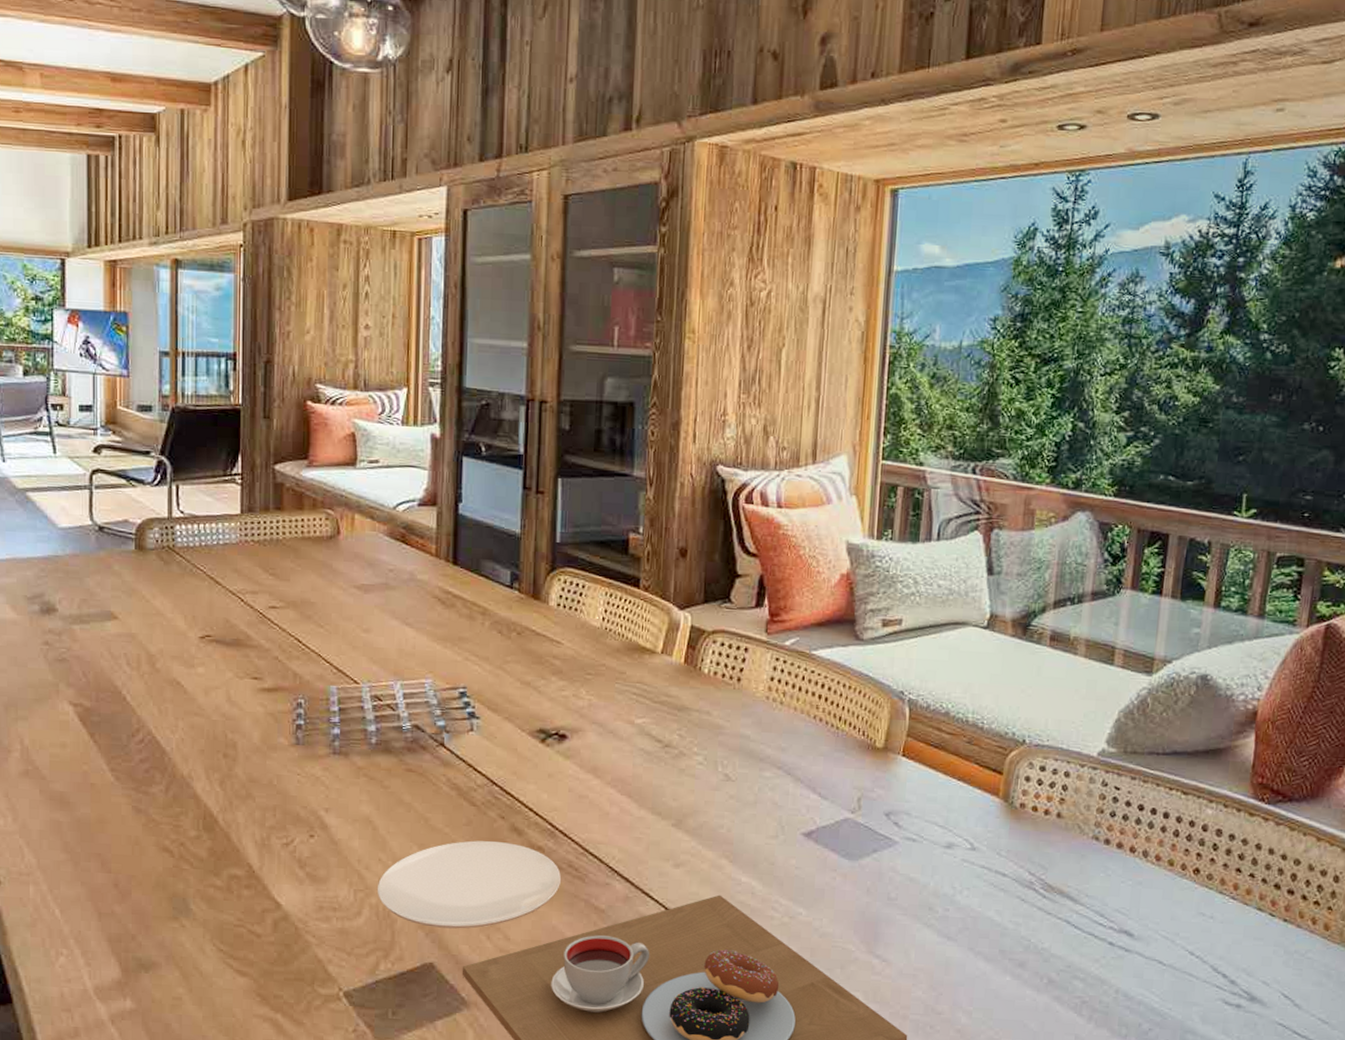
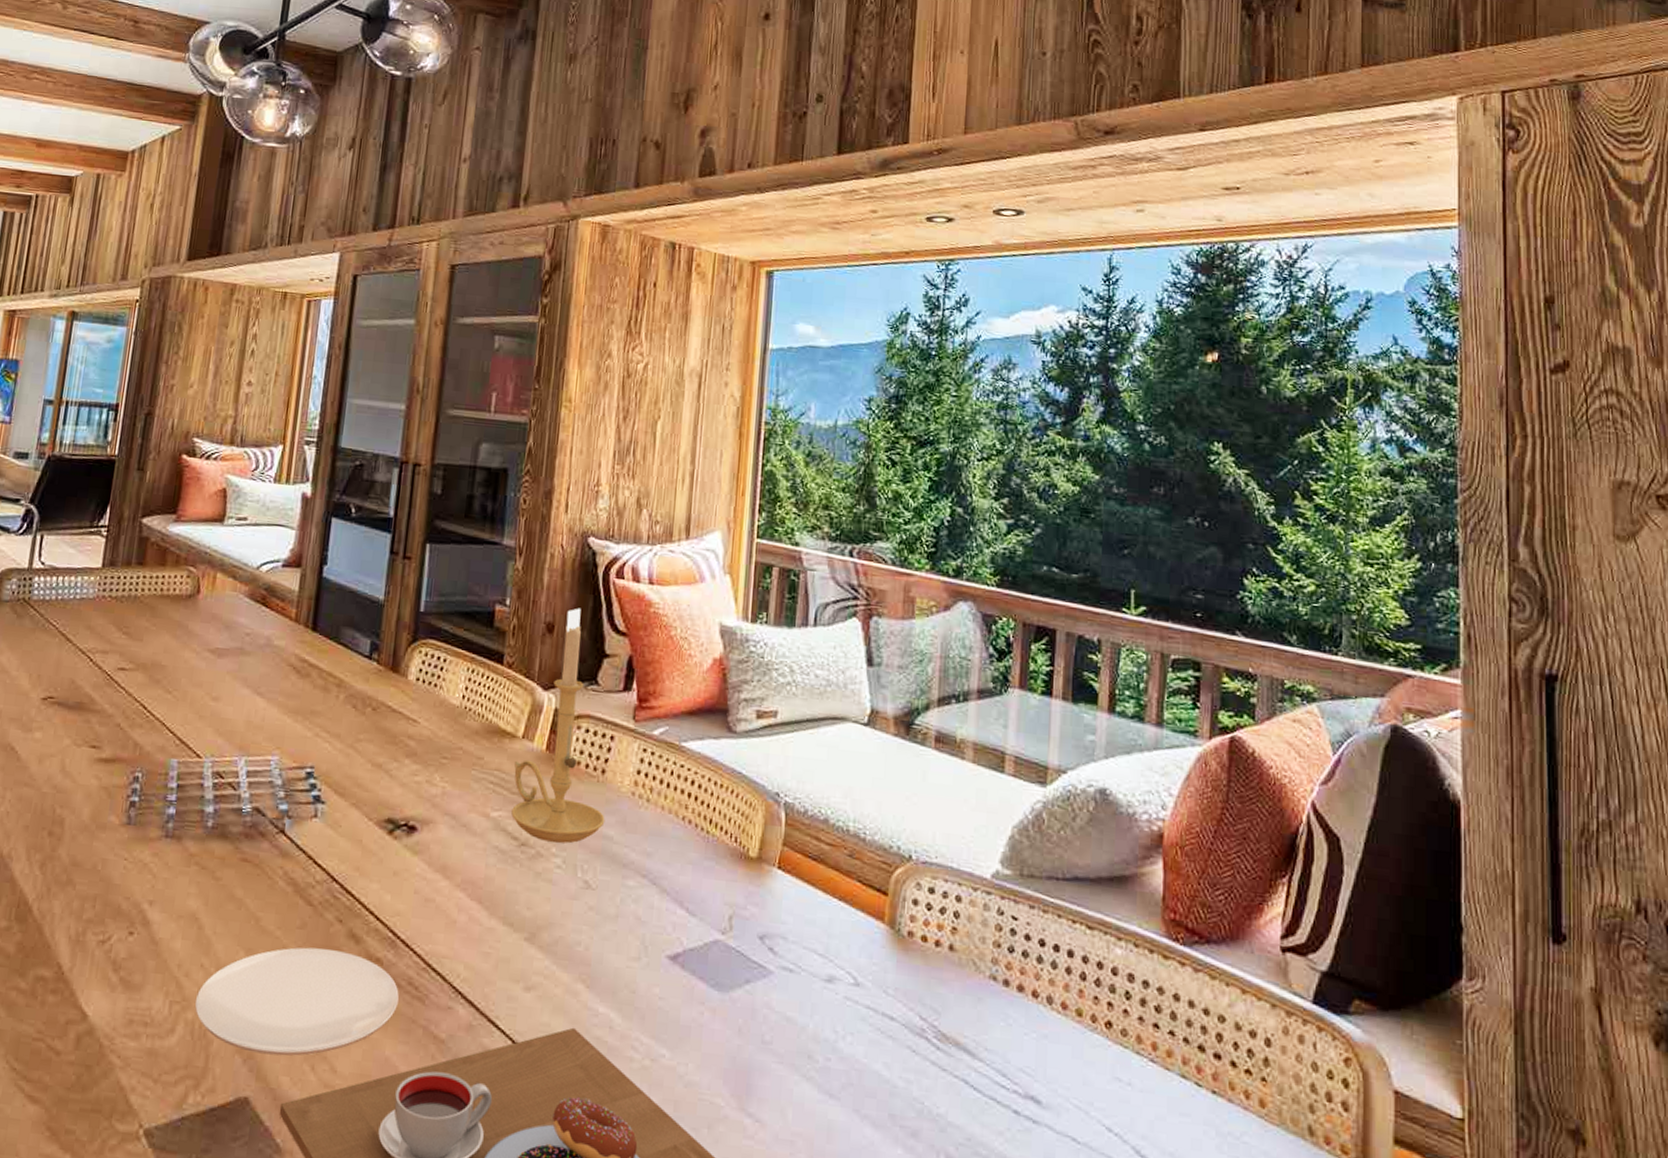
candle holder: none [654,533,742,743] -> present [511,608,605,844]

